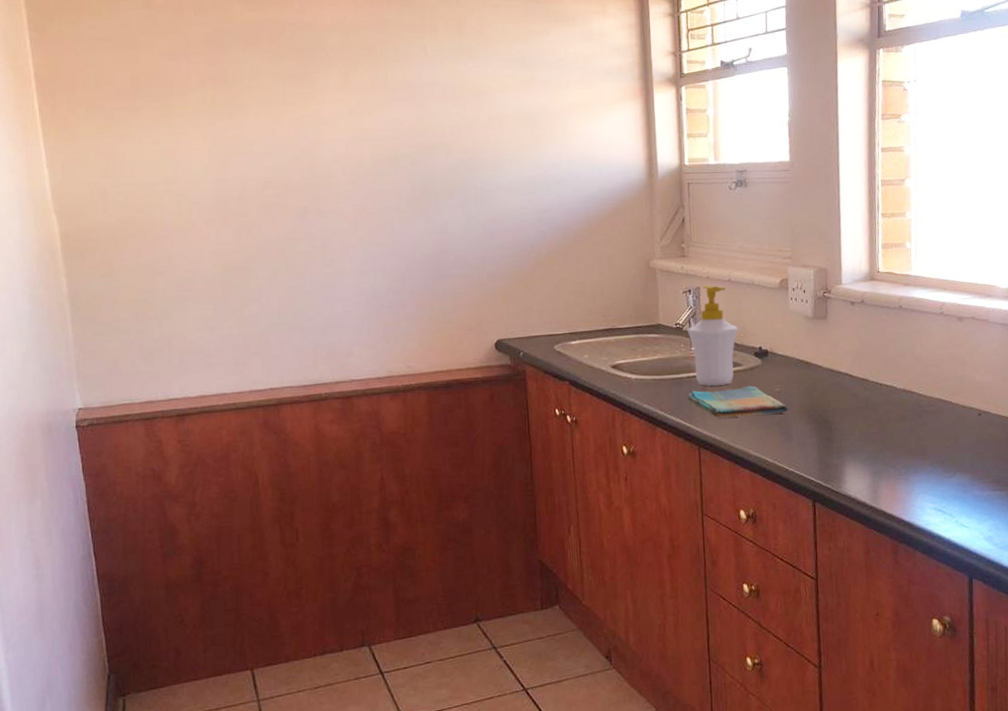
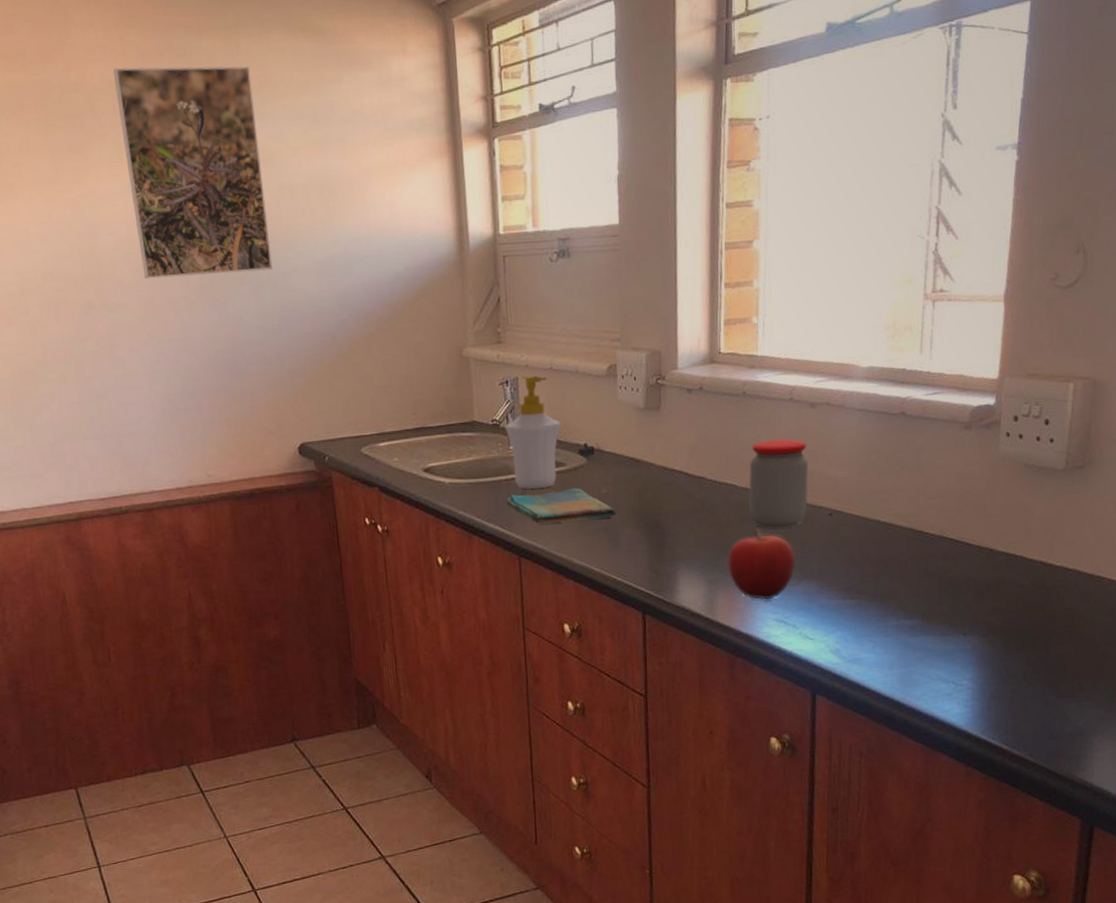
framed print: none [343,12,479,190] -> present [112,66,273,280]
fruit: none [890,425,950,491] -> present [728,528,795,600]
jar: none [906,348,959,427] -> present [749,439,809,529]

